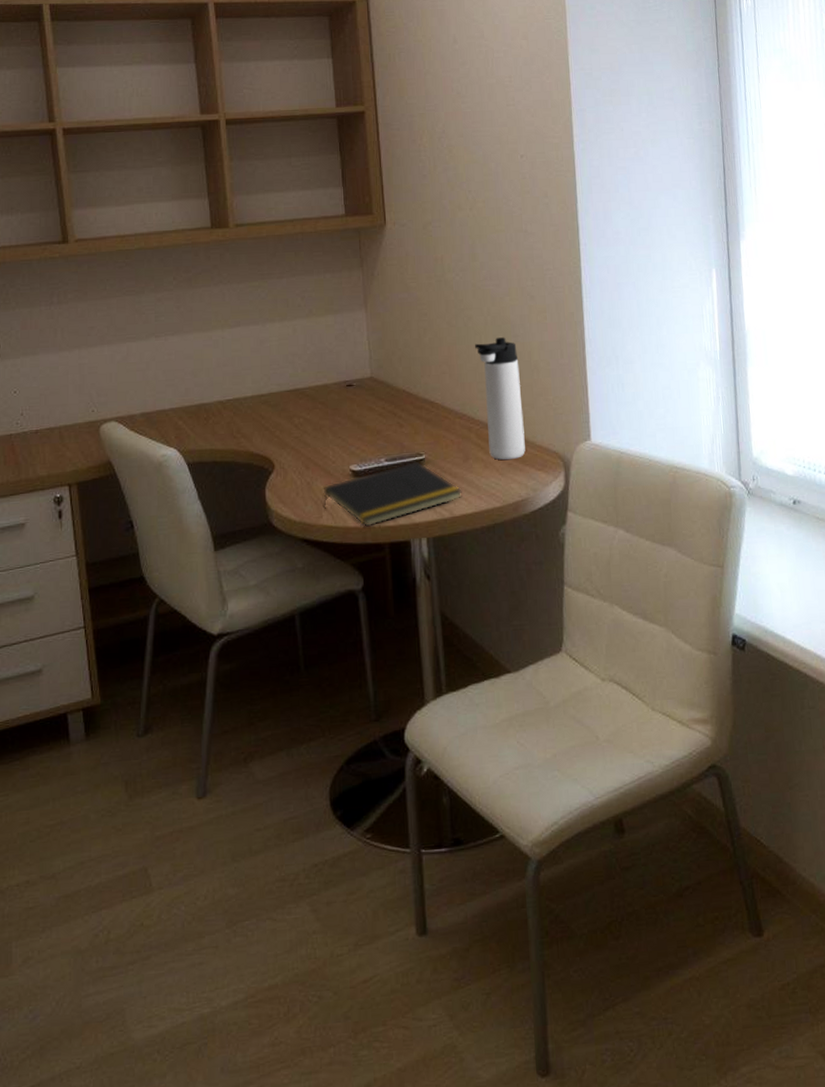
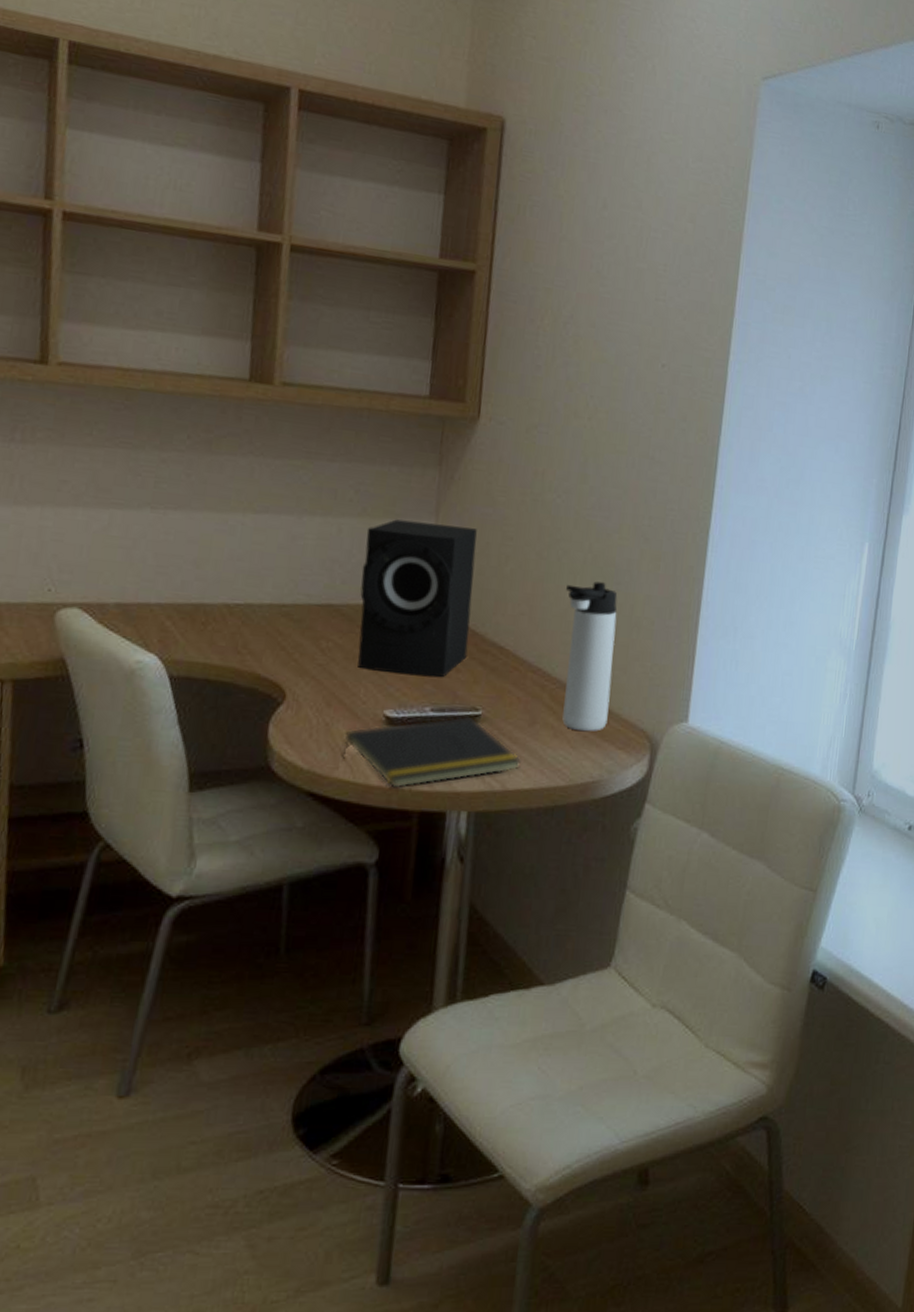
speaker: none [315,311,406,436] -> present [358,519,477,678]

